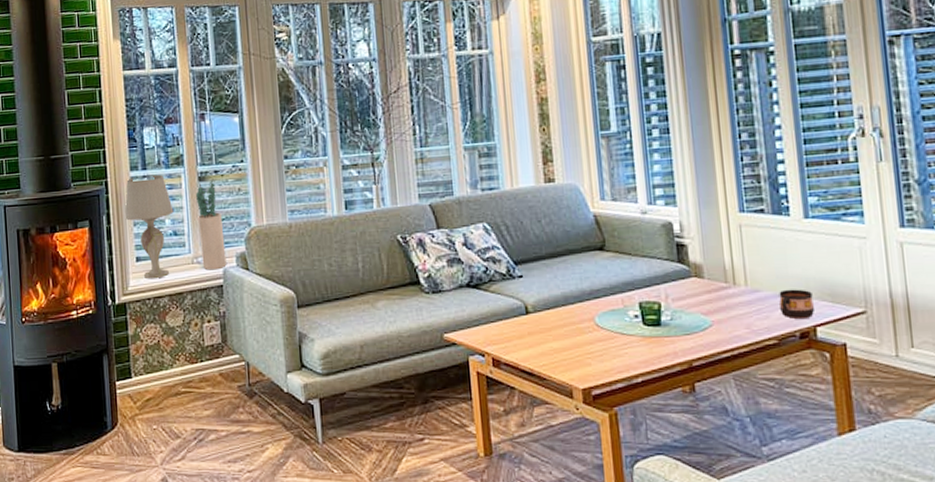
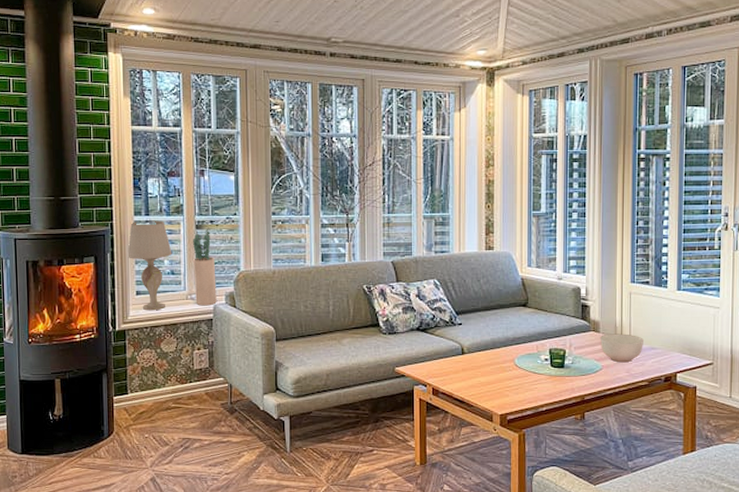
bowl: none [704,278,766,316] -> present [599,334,643,363]
cup: present [779,289,814,319] -> none [653,344,677,366]

